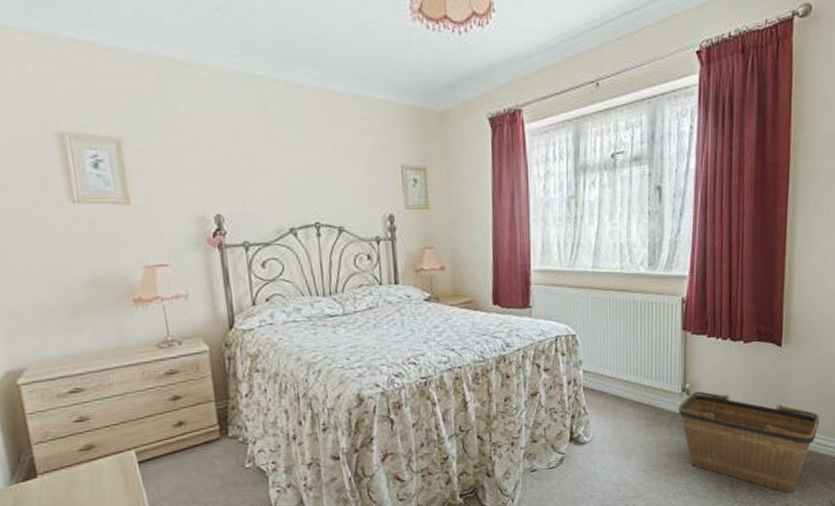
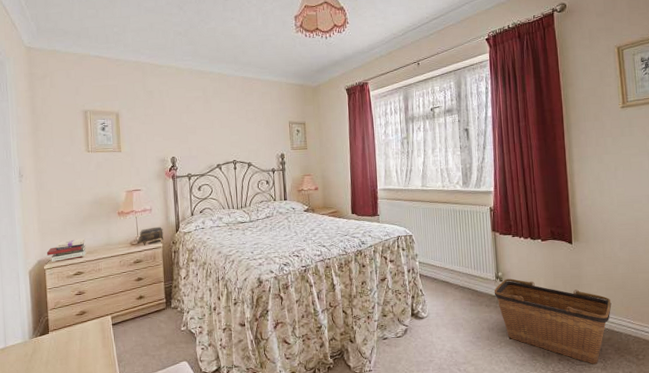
books: none [18,337,88,374] -> present [46,237,87,262]
jewelry box: none [168,321,211,349] -> present [137,226,164,245]

